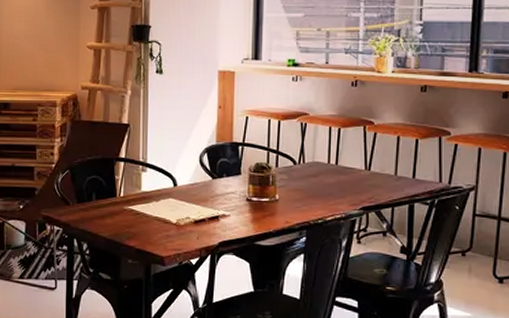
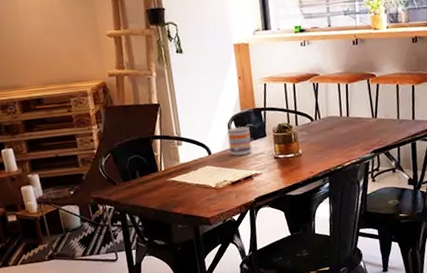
mug: none [198,159,224,193] -> present [227,126,252,156]

